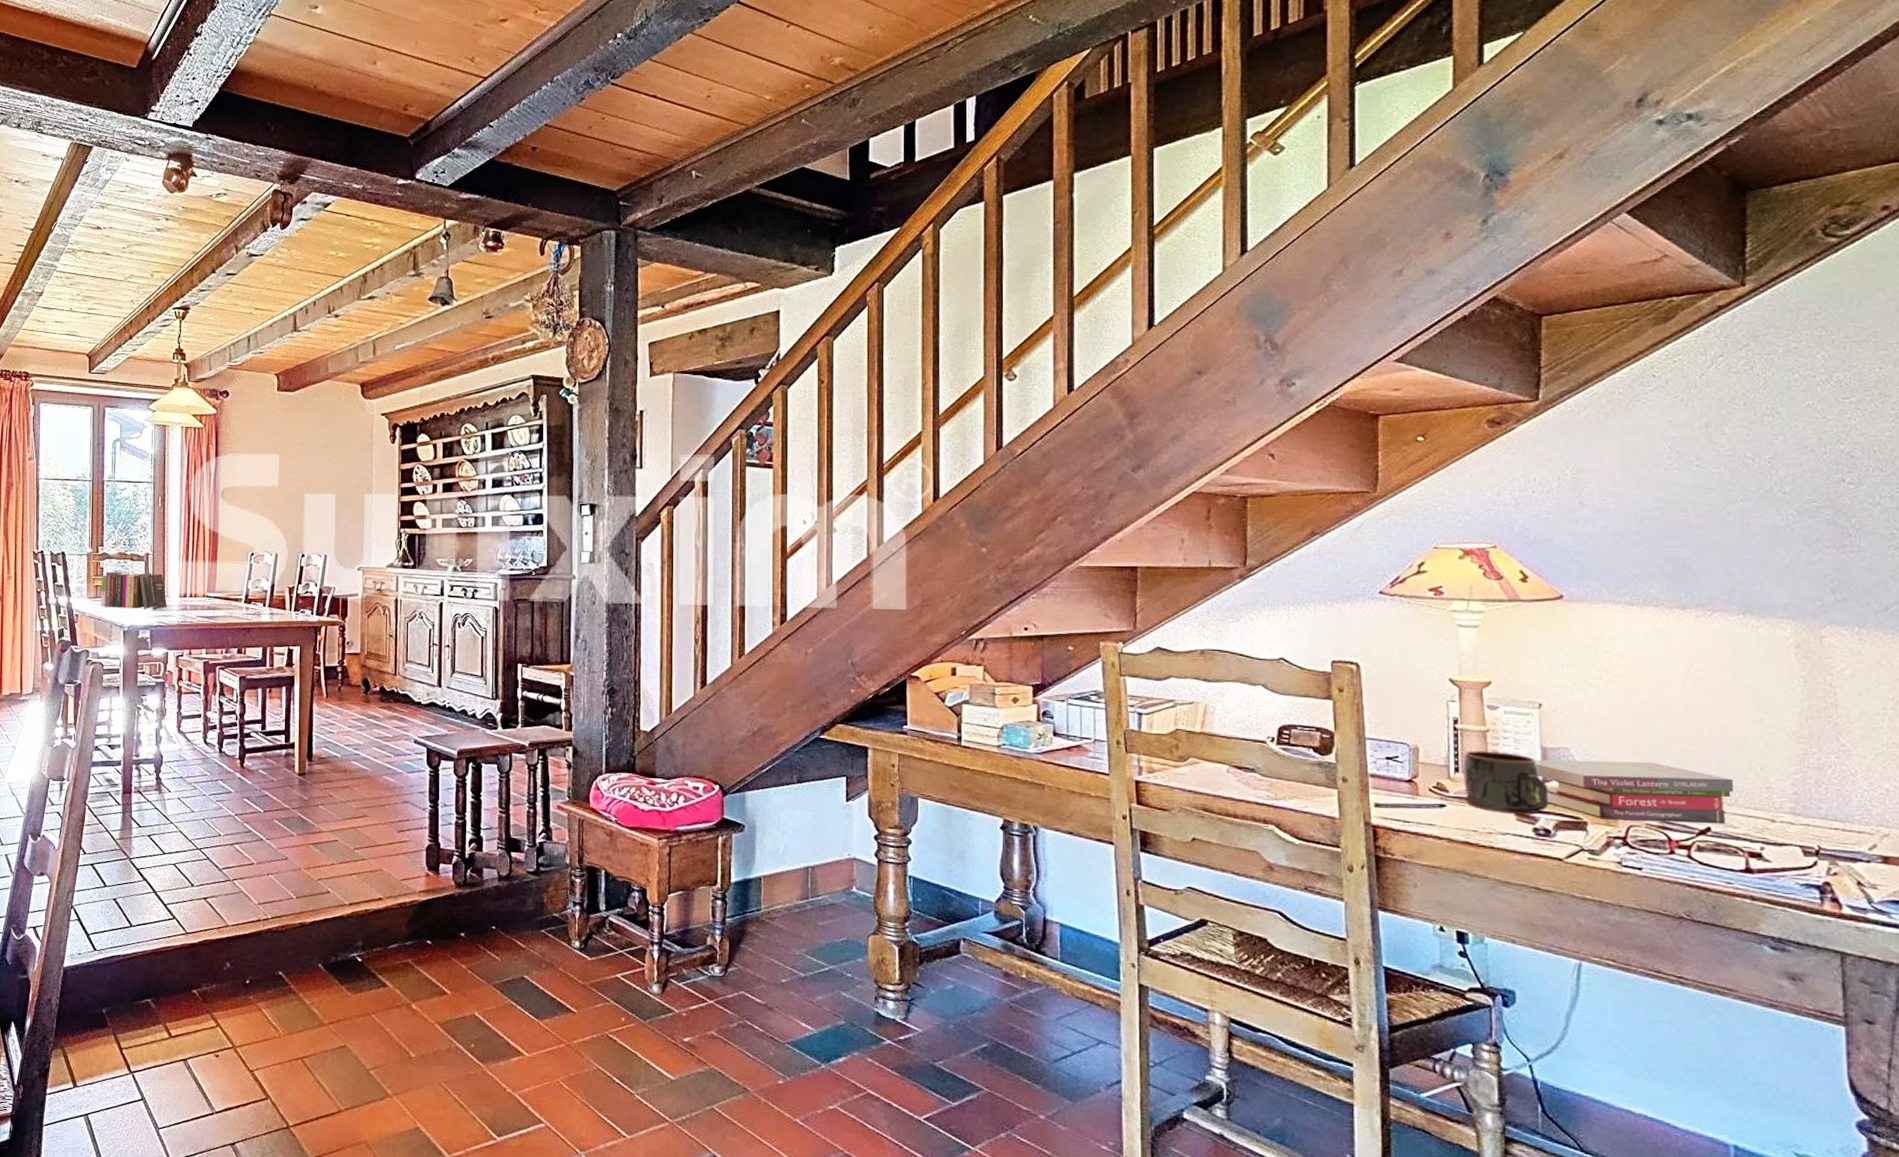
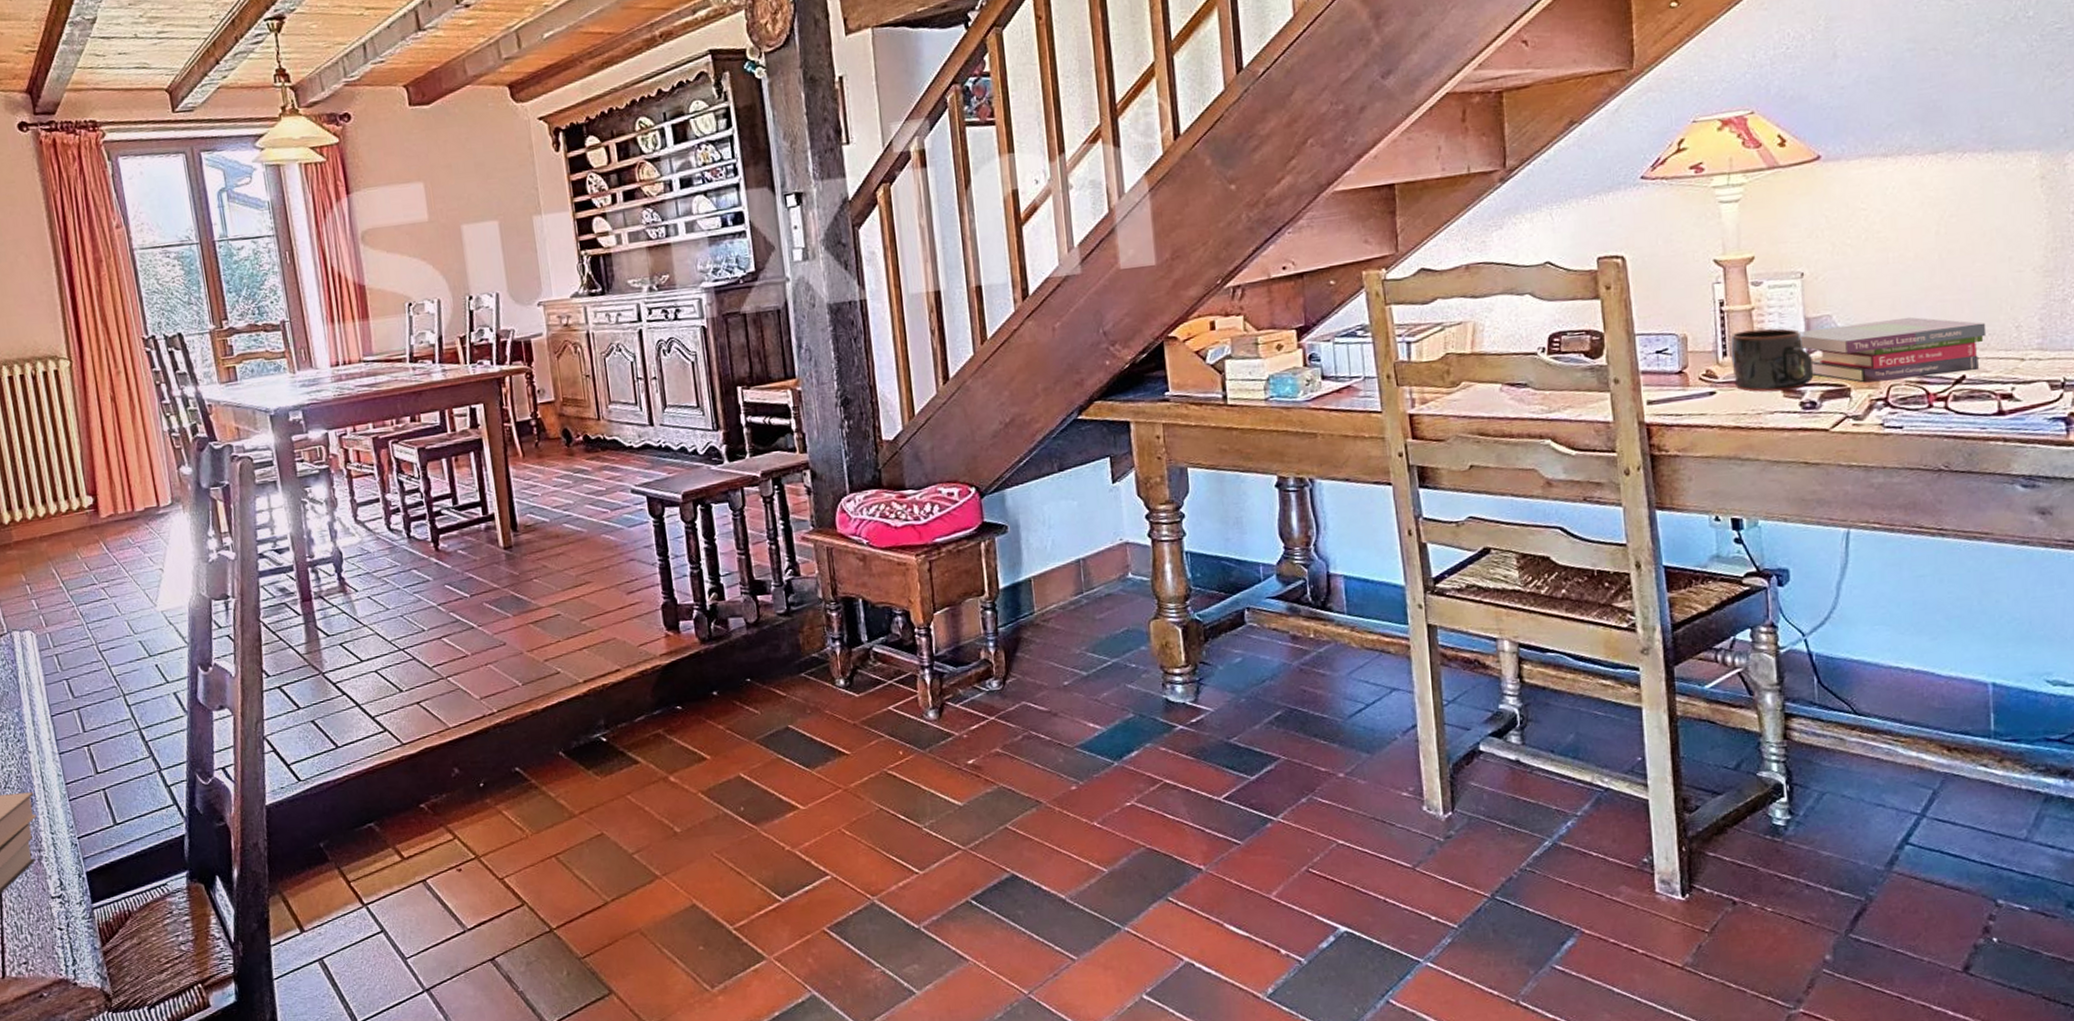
books: present [100,571,167,610] -> none [232,342,318,392]

